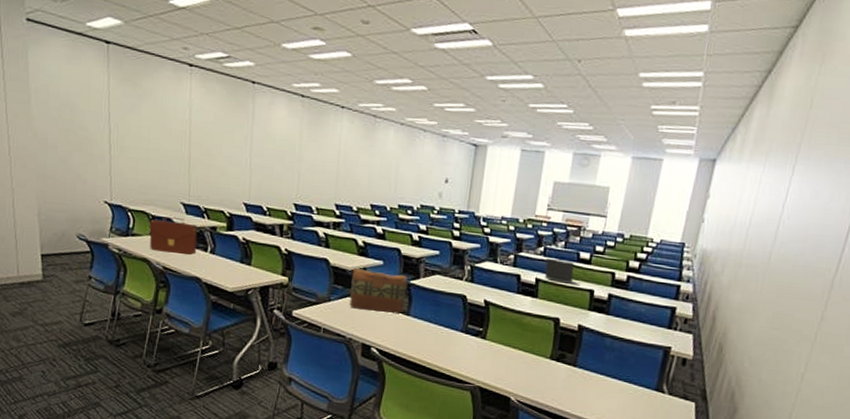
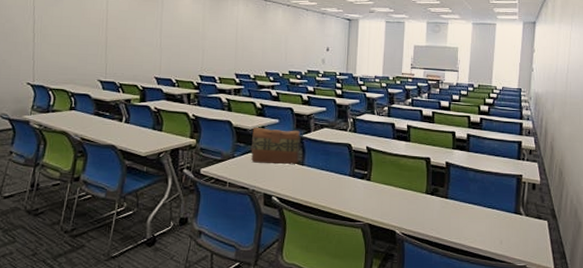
briefcase: present [149,216,197,255] -> none [68,92,113,125]
laptop: present [544,257,581,286] -> none [414,107,444,129]

